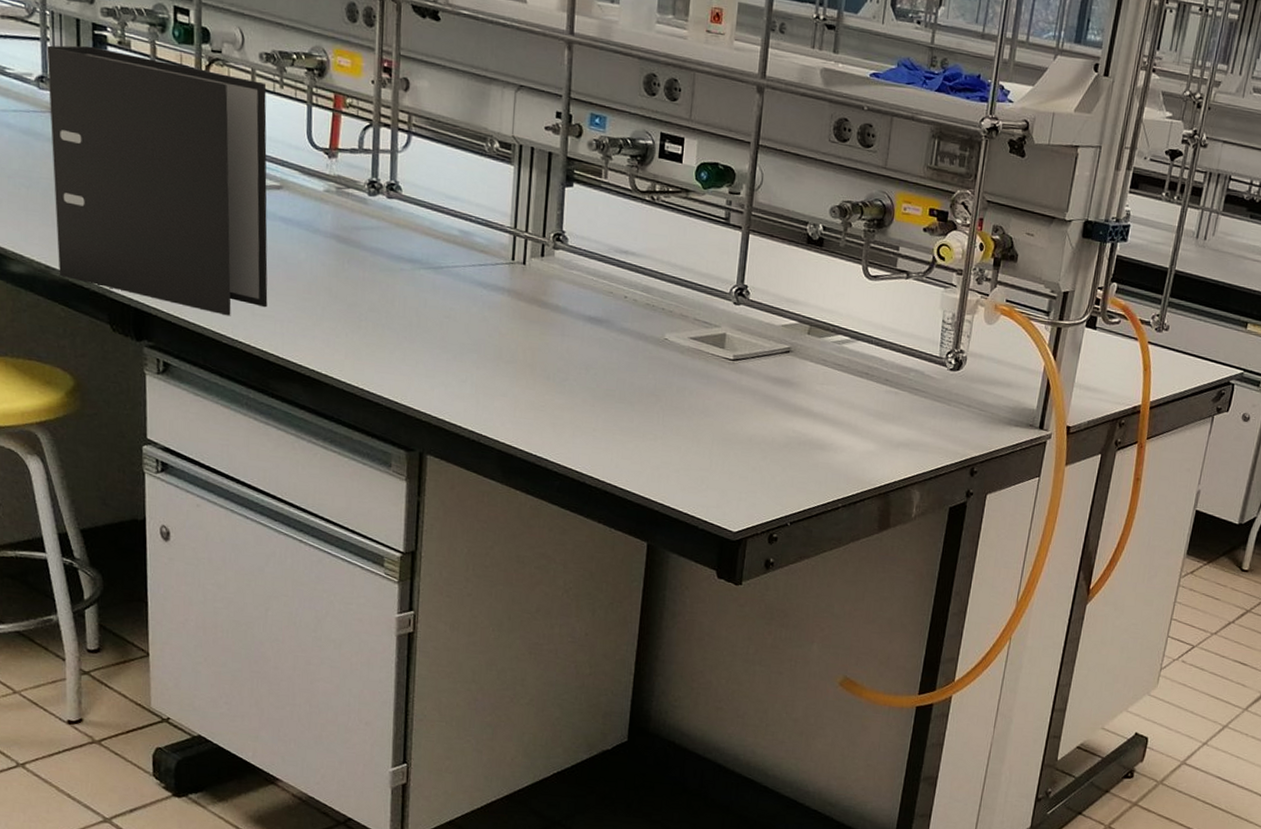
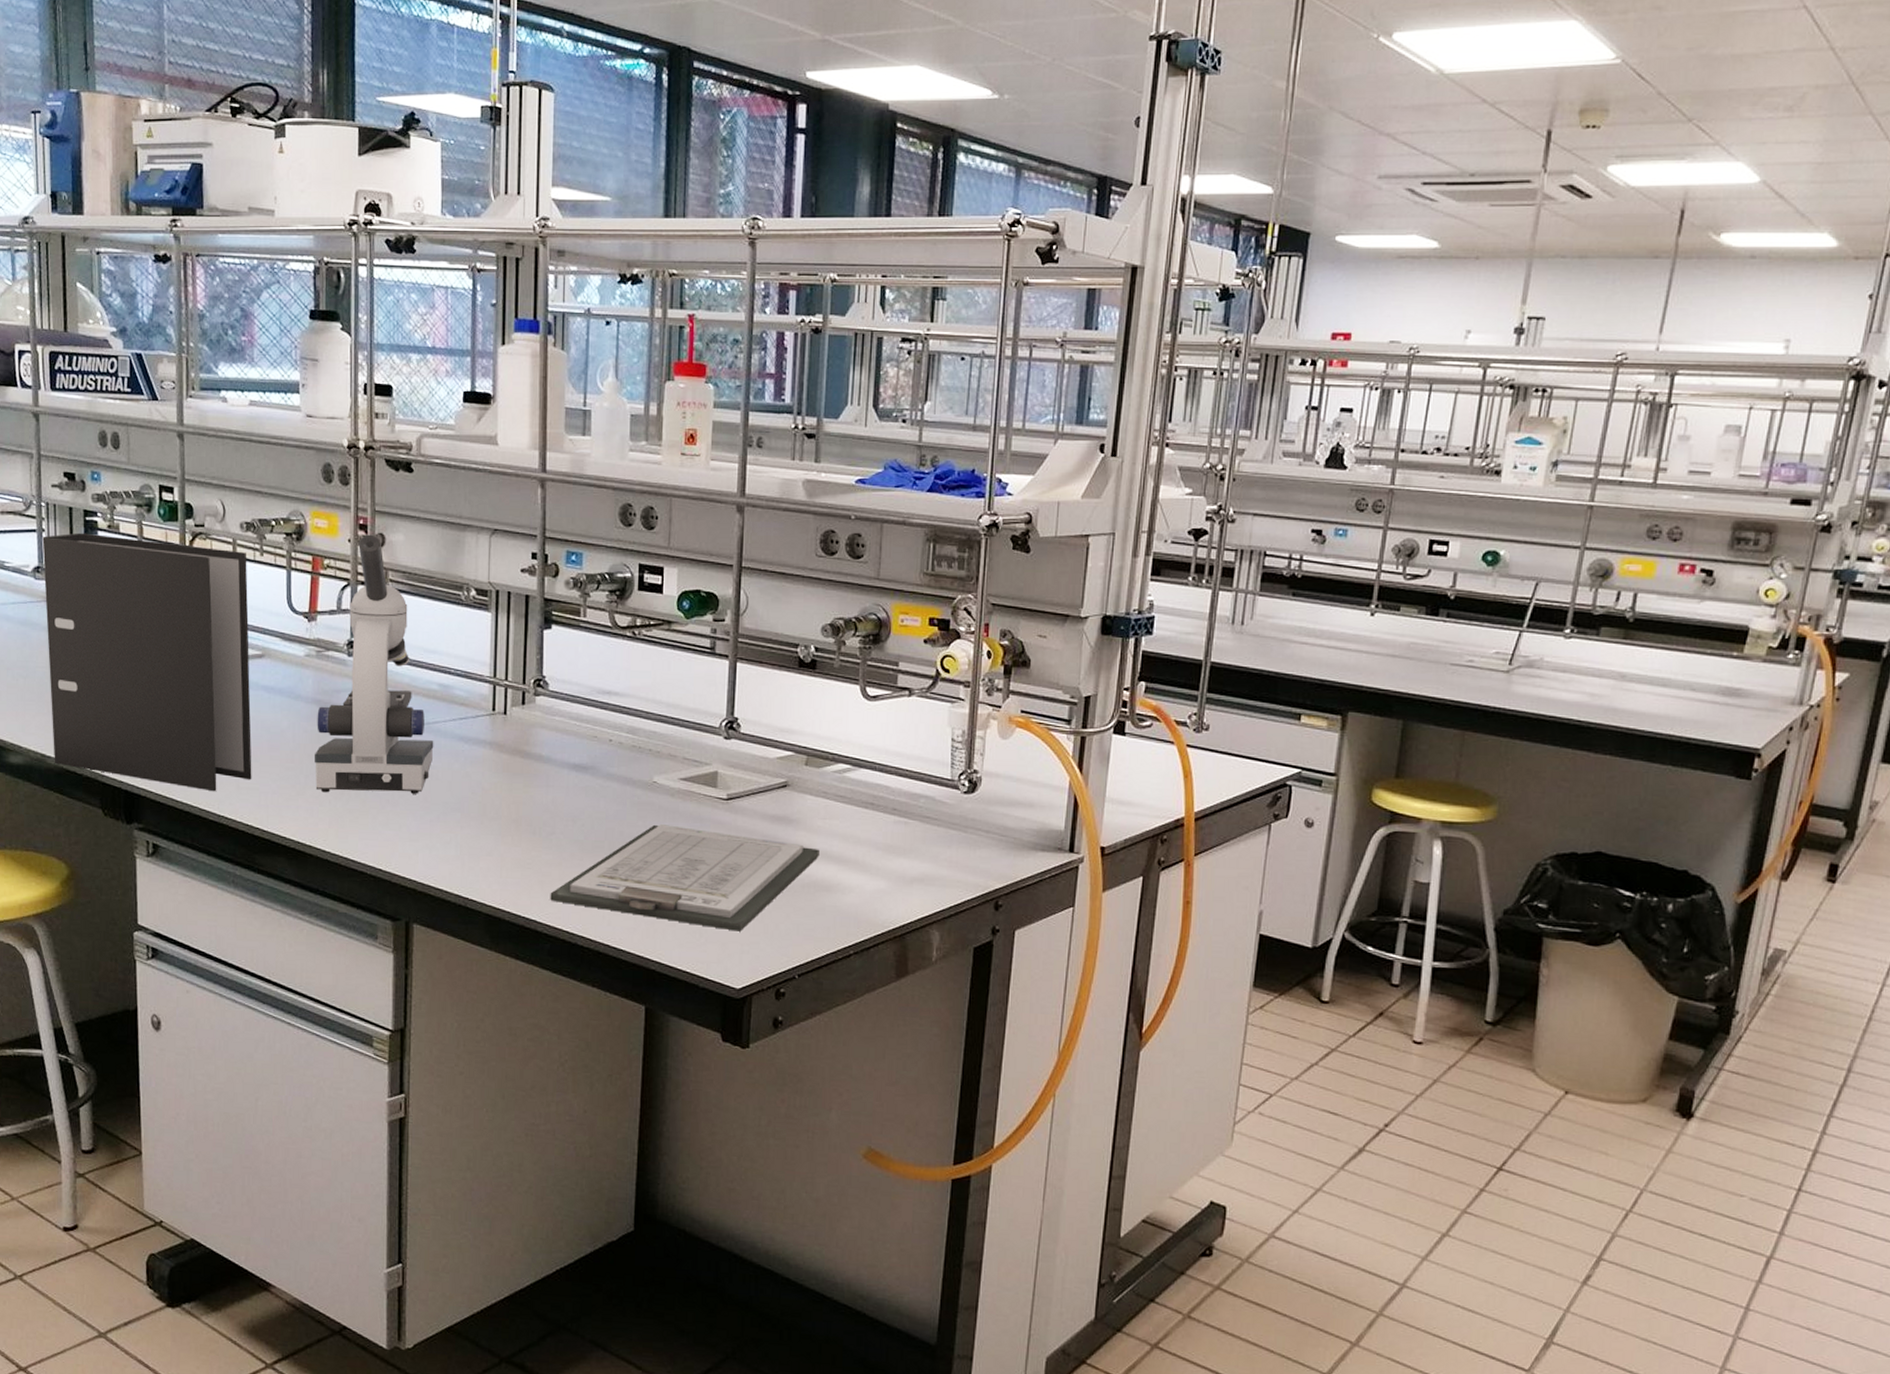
microscope: none [332,77,453,333] -> present [315,534,434,794]
clipboard: none [561,378,816,481] -> present [550,824,820,932]

